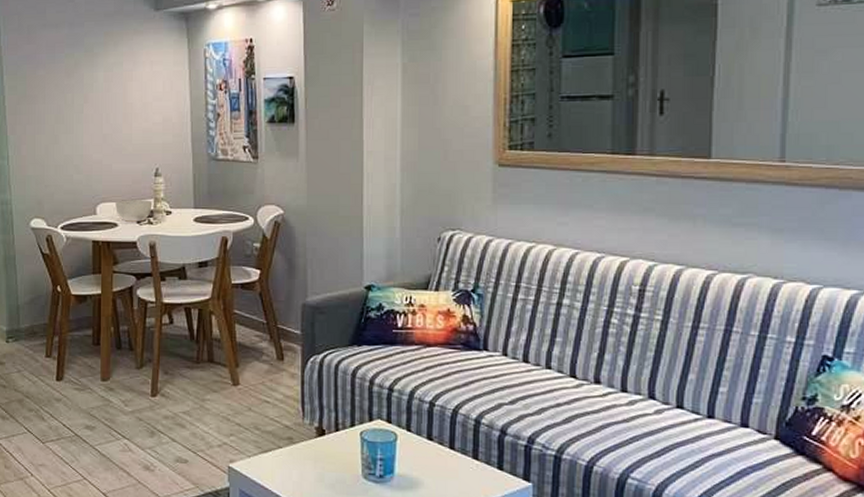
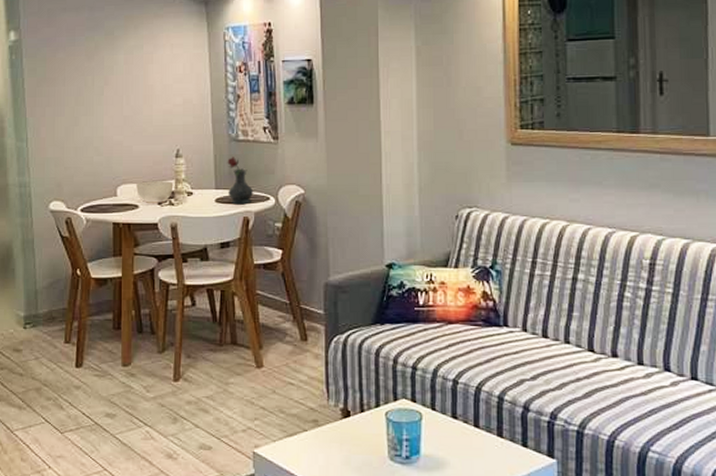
vase: none [206,176,233,225] -> present [227,157,254,205]

